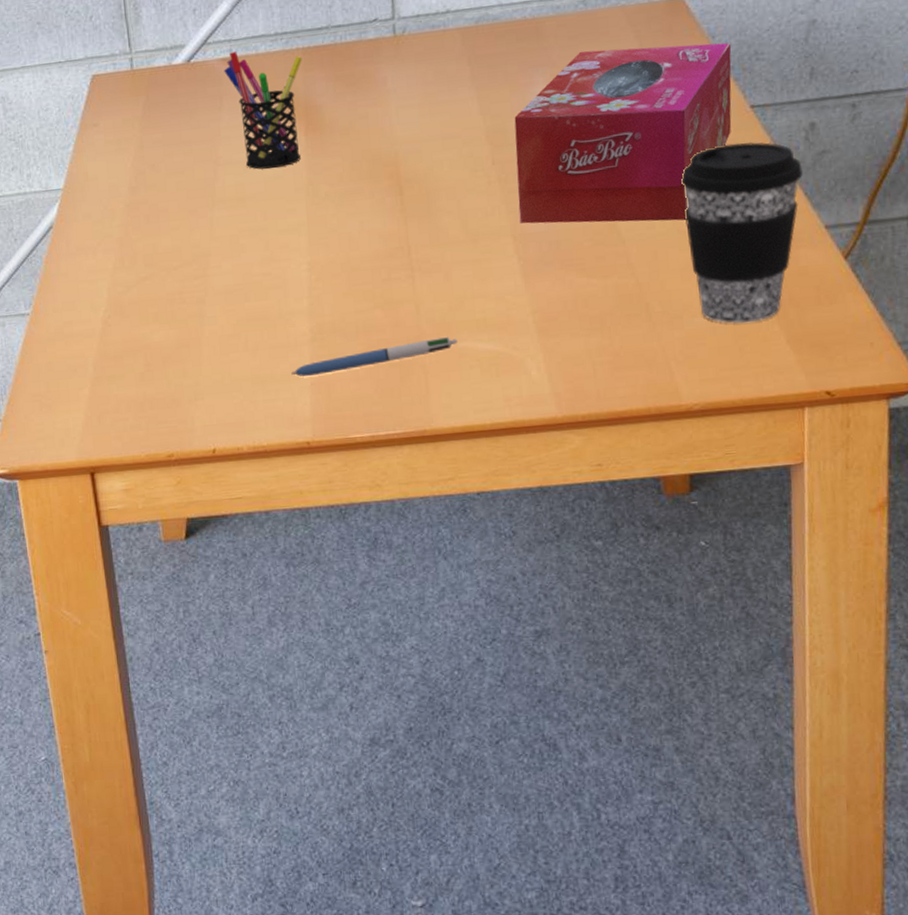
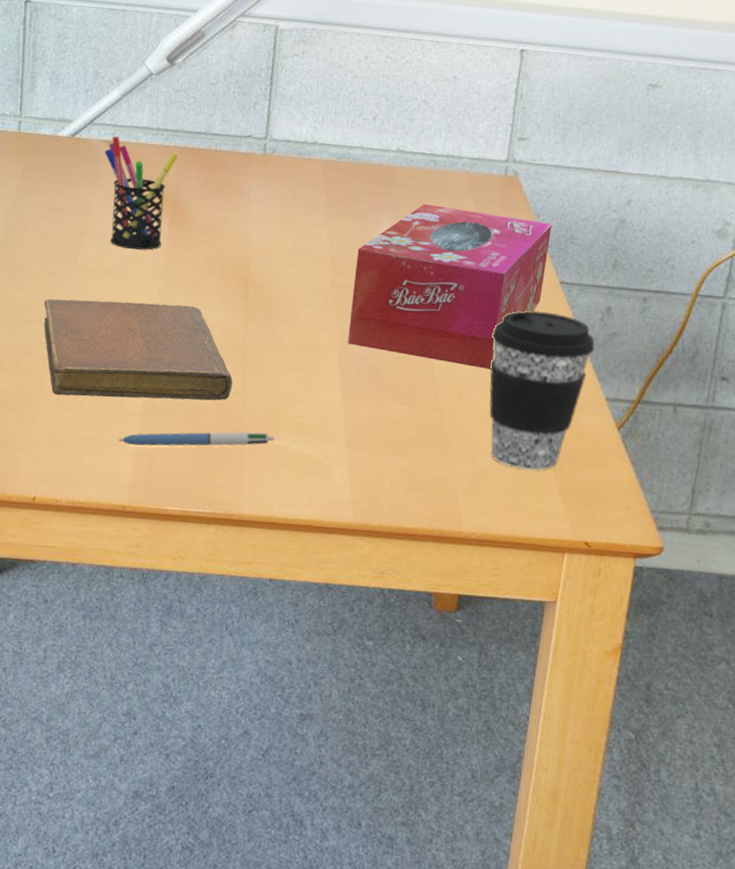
notebook: none [188,216,402,339] -> present [43,299,233,401]

